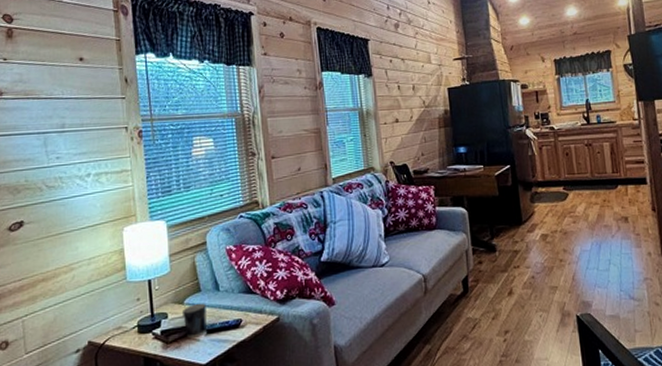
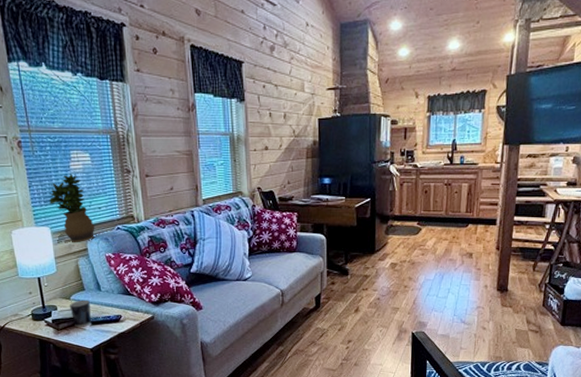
potted plant: none [168,161,216,237] -> present [49,174,95,243]

